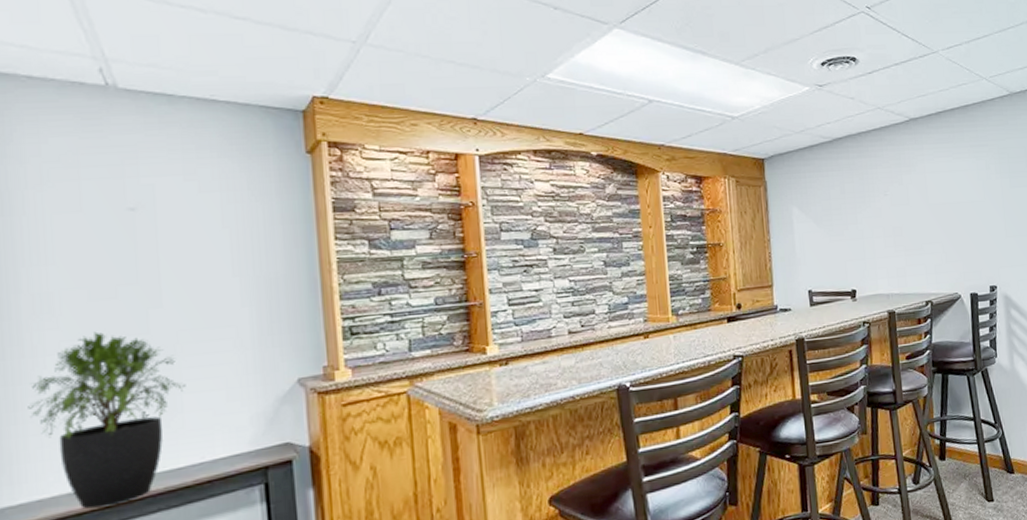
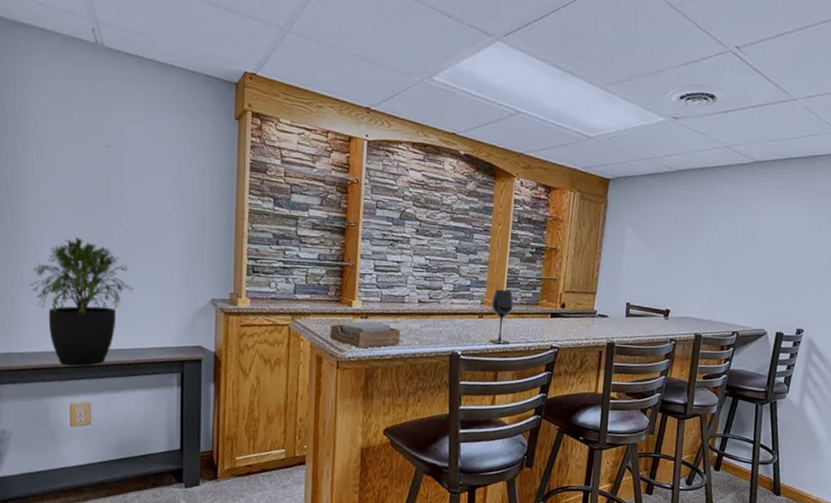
napkin holder: none [462,366,554,403] -> present [330,322,401,348]
wineglass: none [656,300,685,365] -> present [489,289,514,345]

